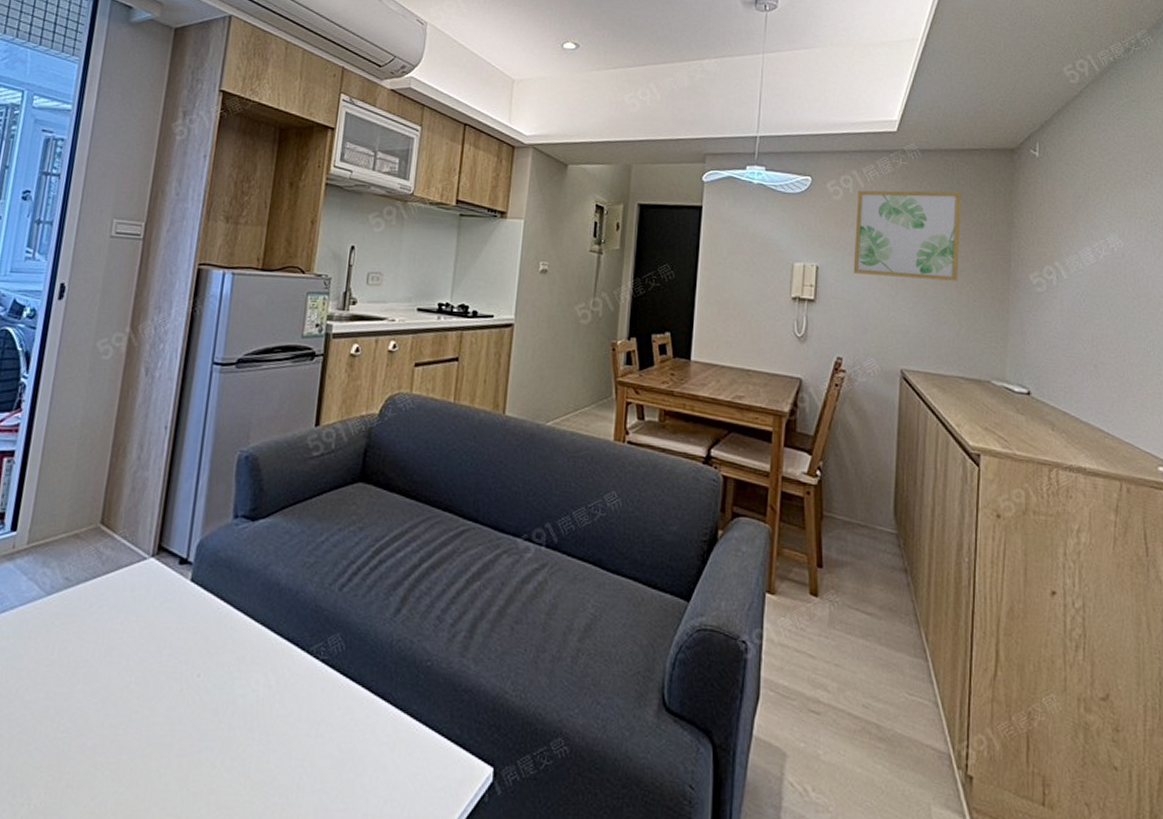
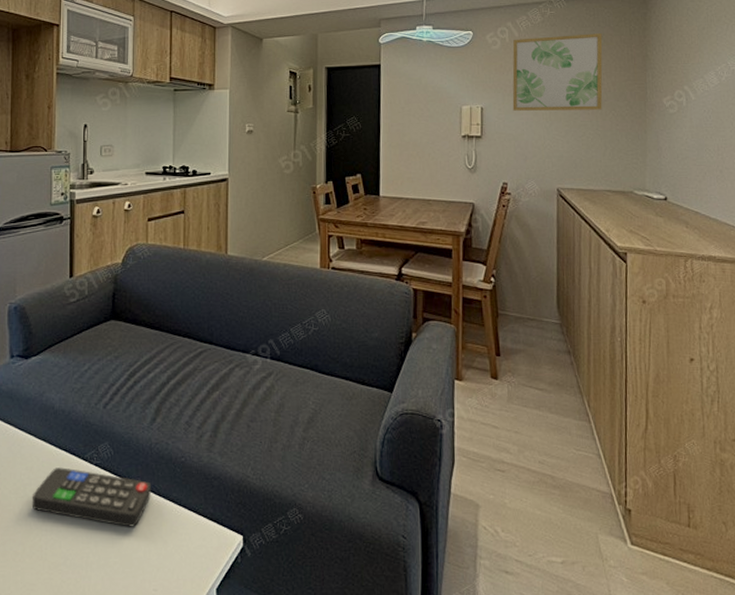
remote control: none [238,660,387,745] -> present [31,467,151,527]

